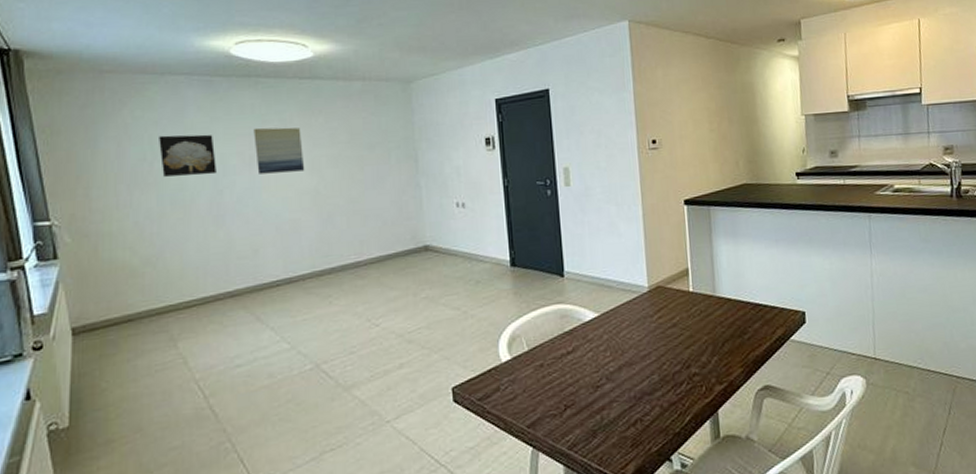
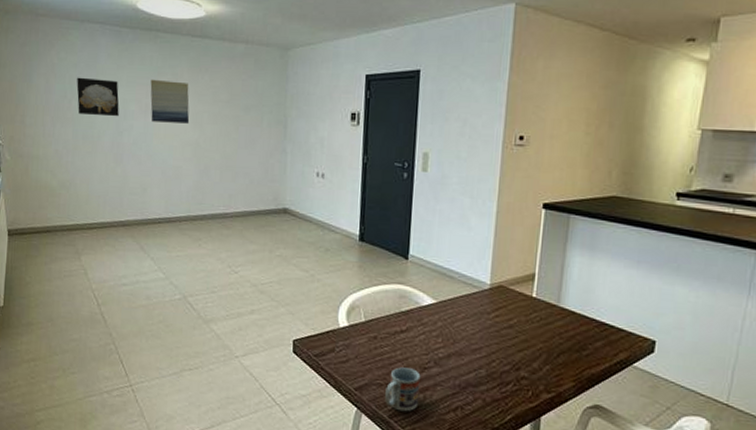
cup: none [560,390,597,440] -> present [385,367,421,412]

